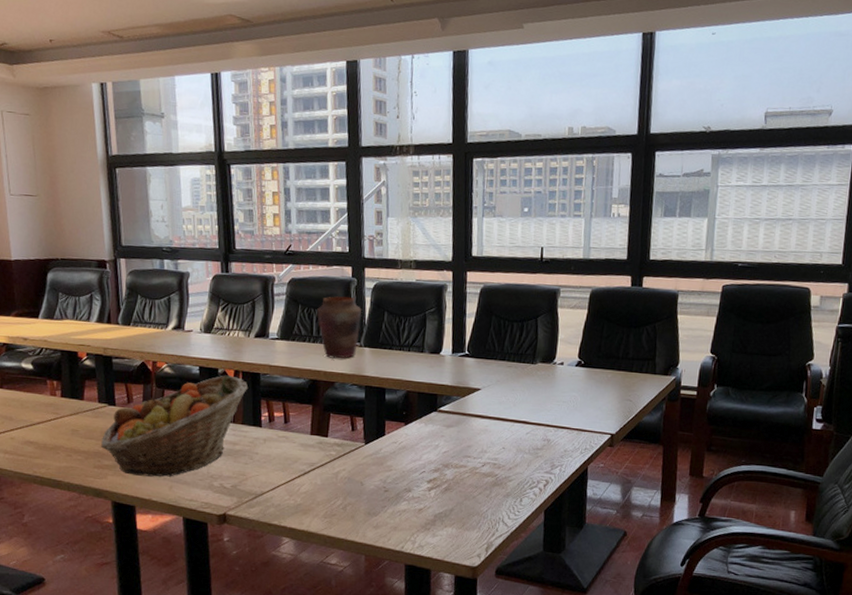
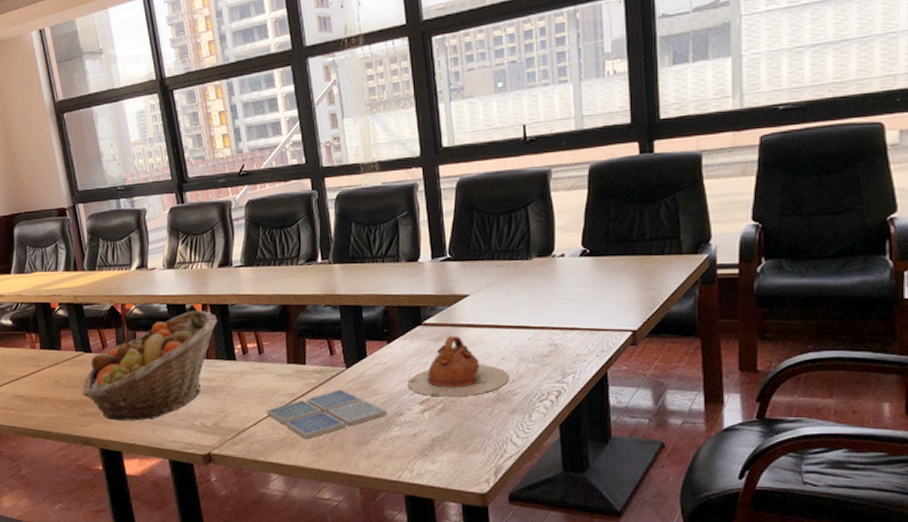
drink coaster: none [285,463,398,507] -> present [266,389,387,440]
vase: present [316,296,363,359] -> none [278,212,328,280]
teapot: none [419,423,507,479] -> present [408,336,509,397]

